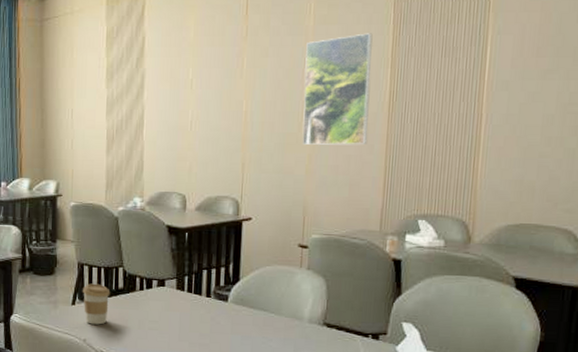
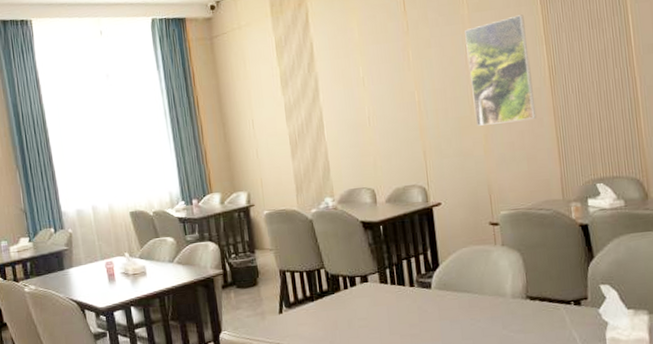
coffee cup: present [82,283,110,325] -> none [287,288,317,331]

